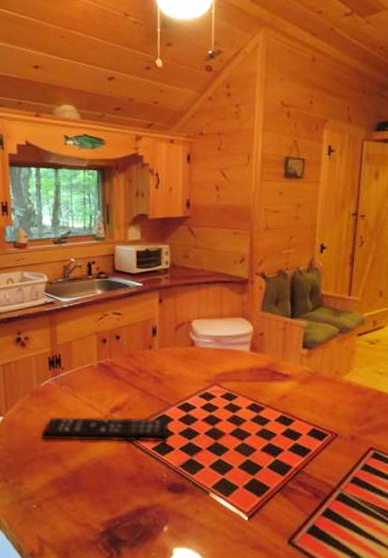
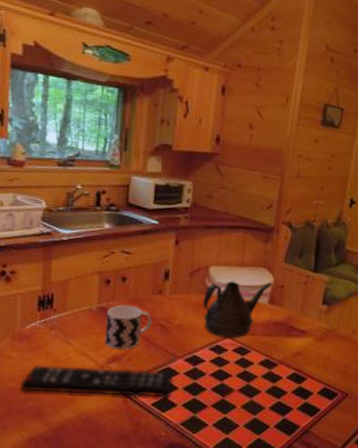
cup: none [105,360,146,400] -> present [104,304,152,350]
teapot: none [189,331,251,386] -> present [202,281,272,338]

